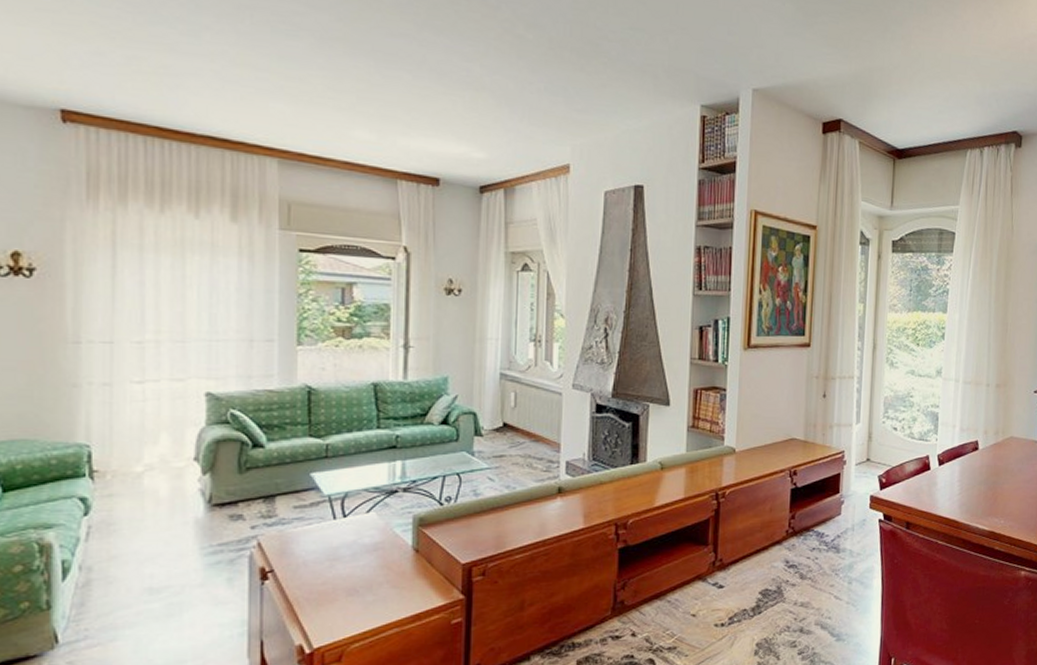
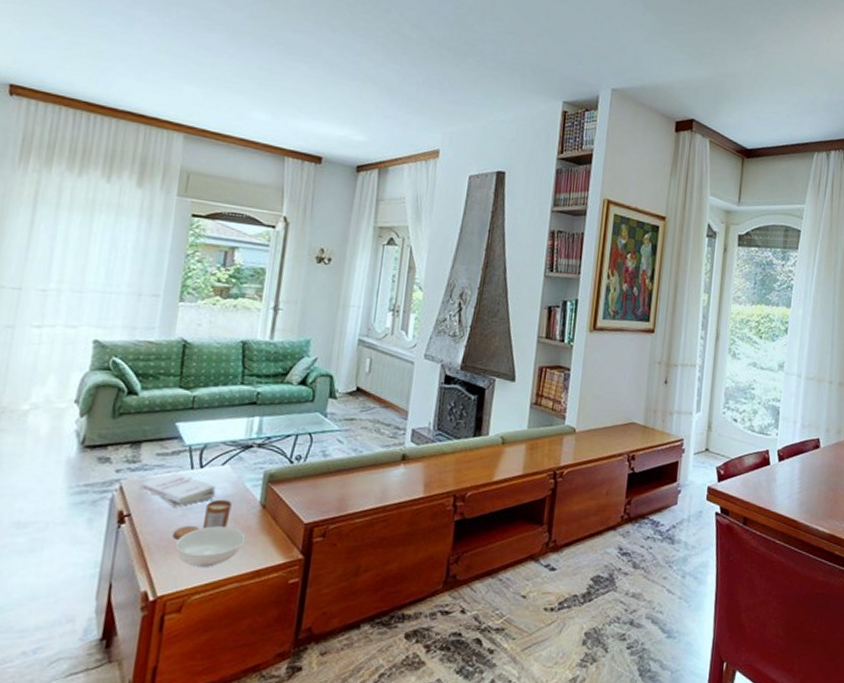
books: none [279,524,364,559] -> present [139,472,216,507]
candle: none [323,547,382,591] -> present [173,499,232,540]
bowl: none [327,574,401,616] -> present [175,526,246,567]

